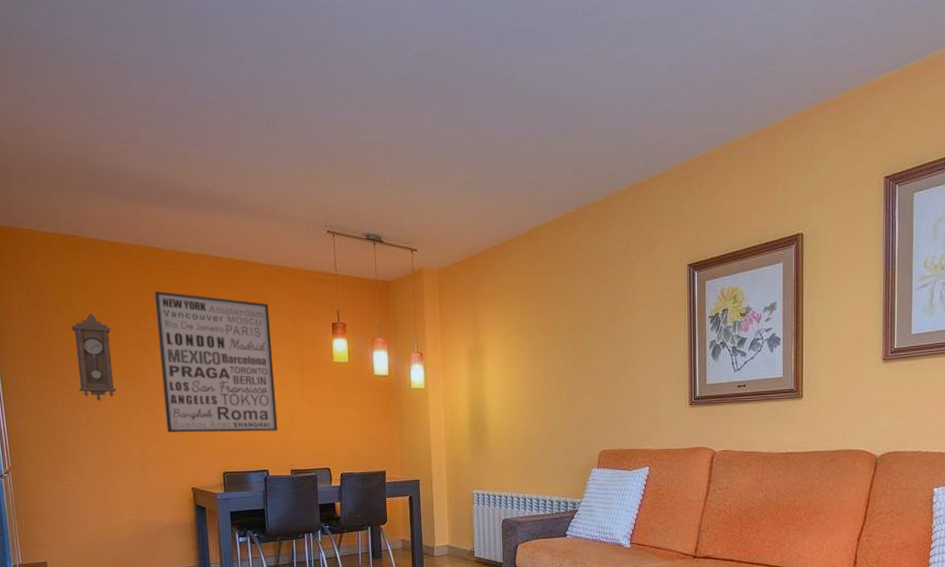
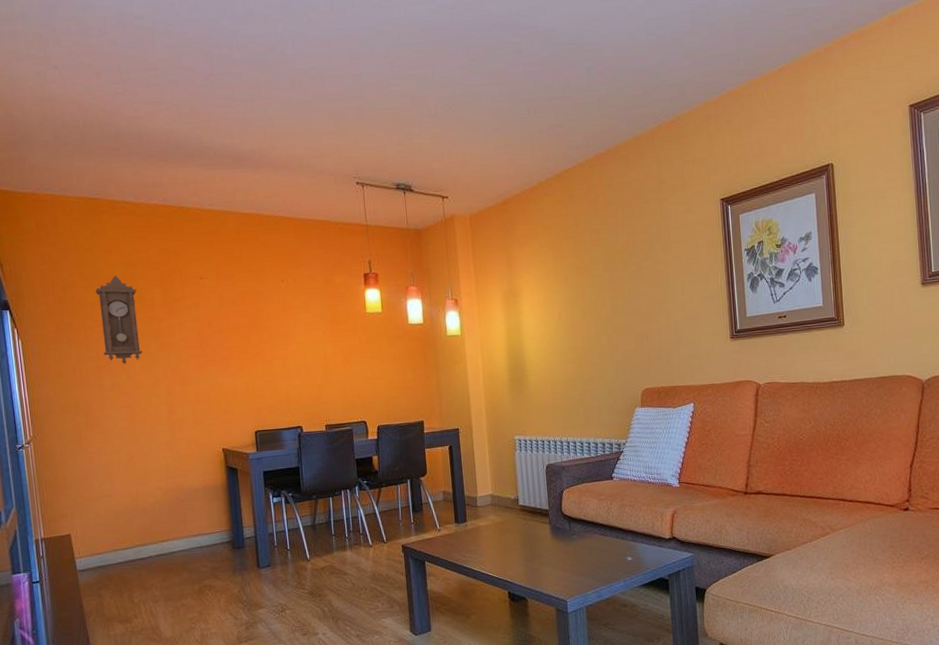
wall art: present [154,291,278,433] -> none [180,250,311,393]

